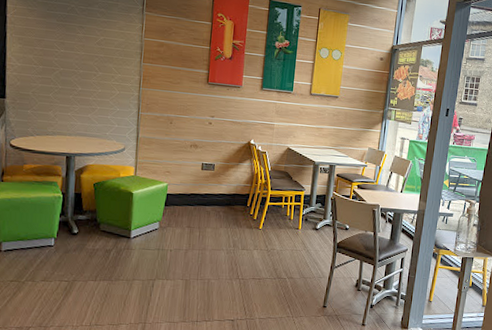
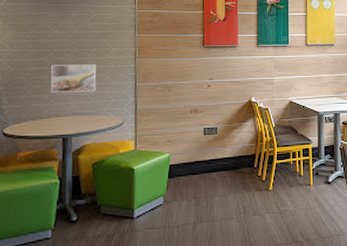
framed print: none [56,84,101,115] -> present [50,64,96,93]

